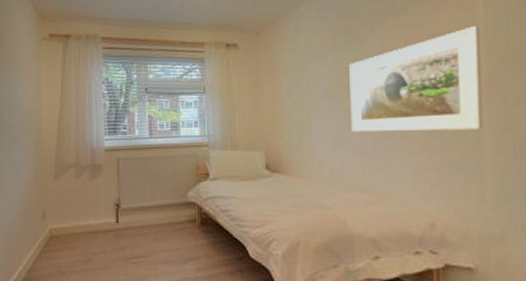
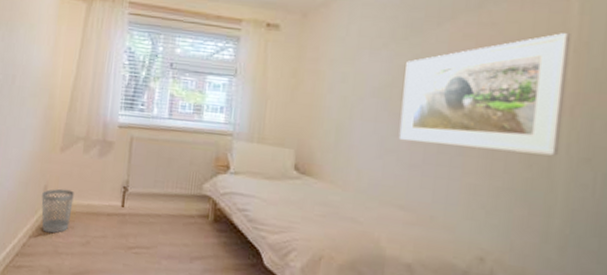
wastebasket: none [41,213,71,256] -> present [41,188,74,234]

